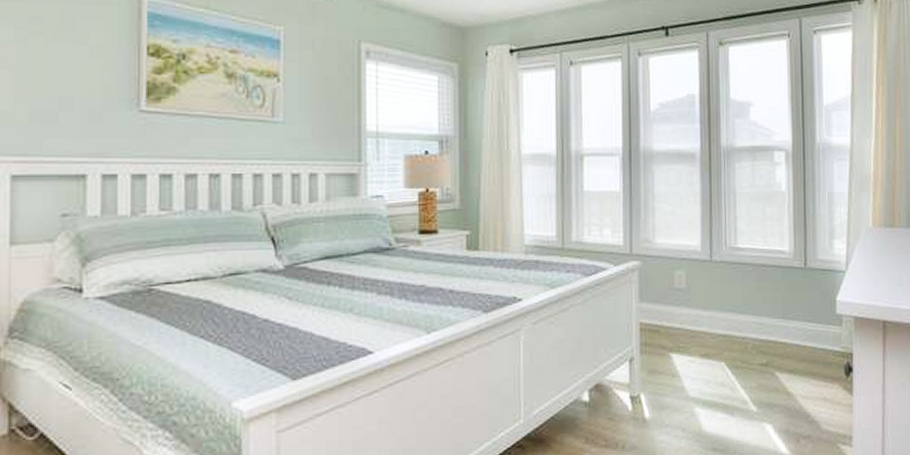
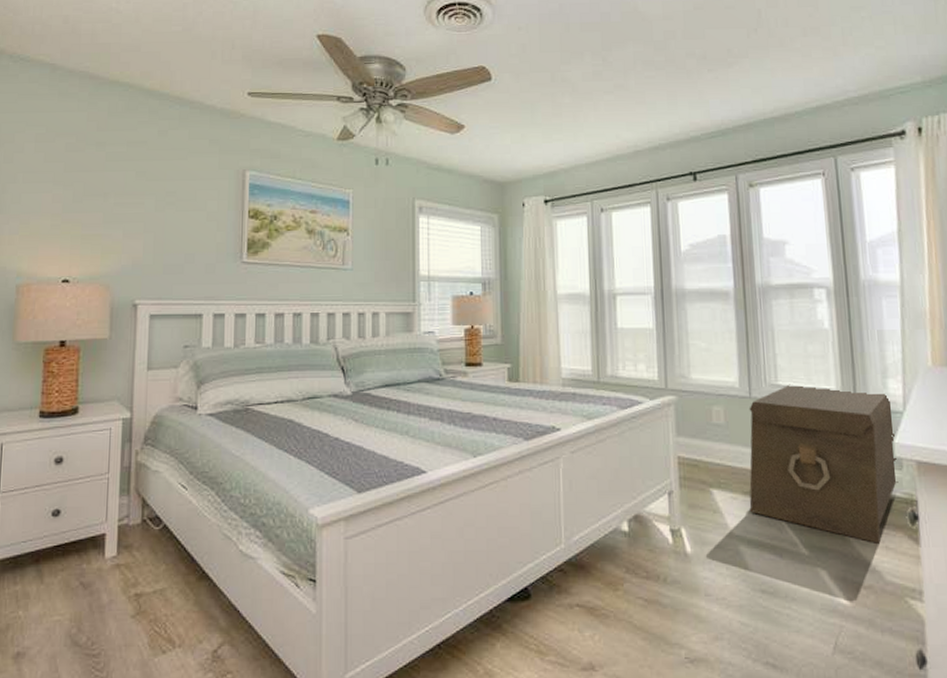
storage trunk: none [705,246,838,396] -> present [749,384,899,543]

